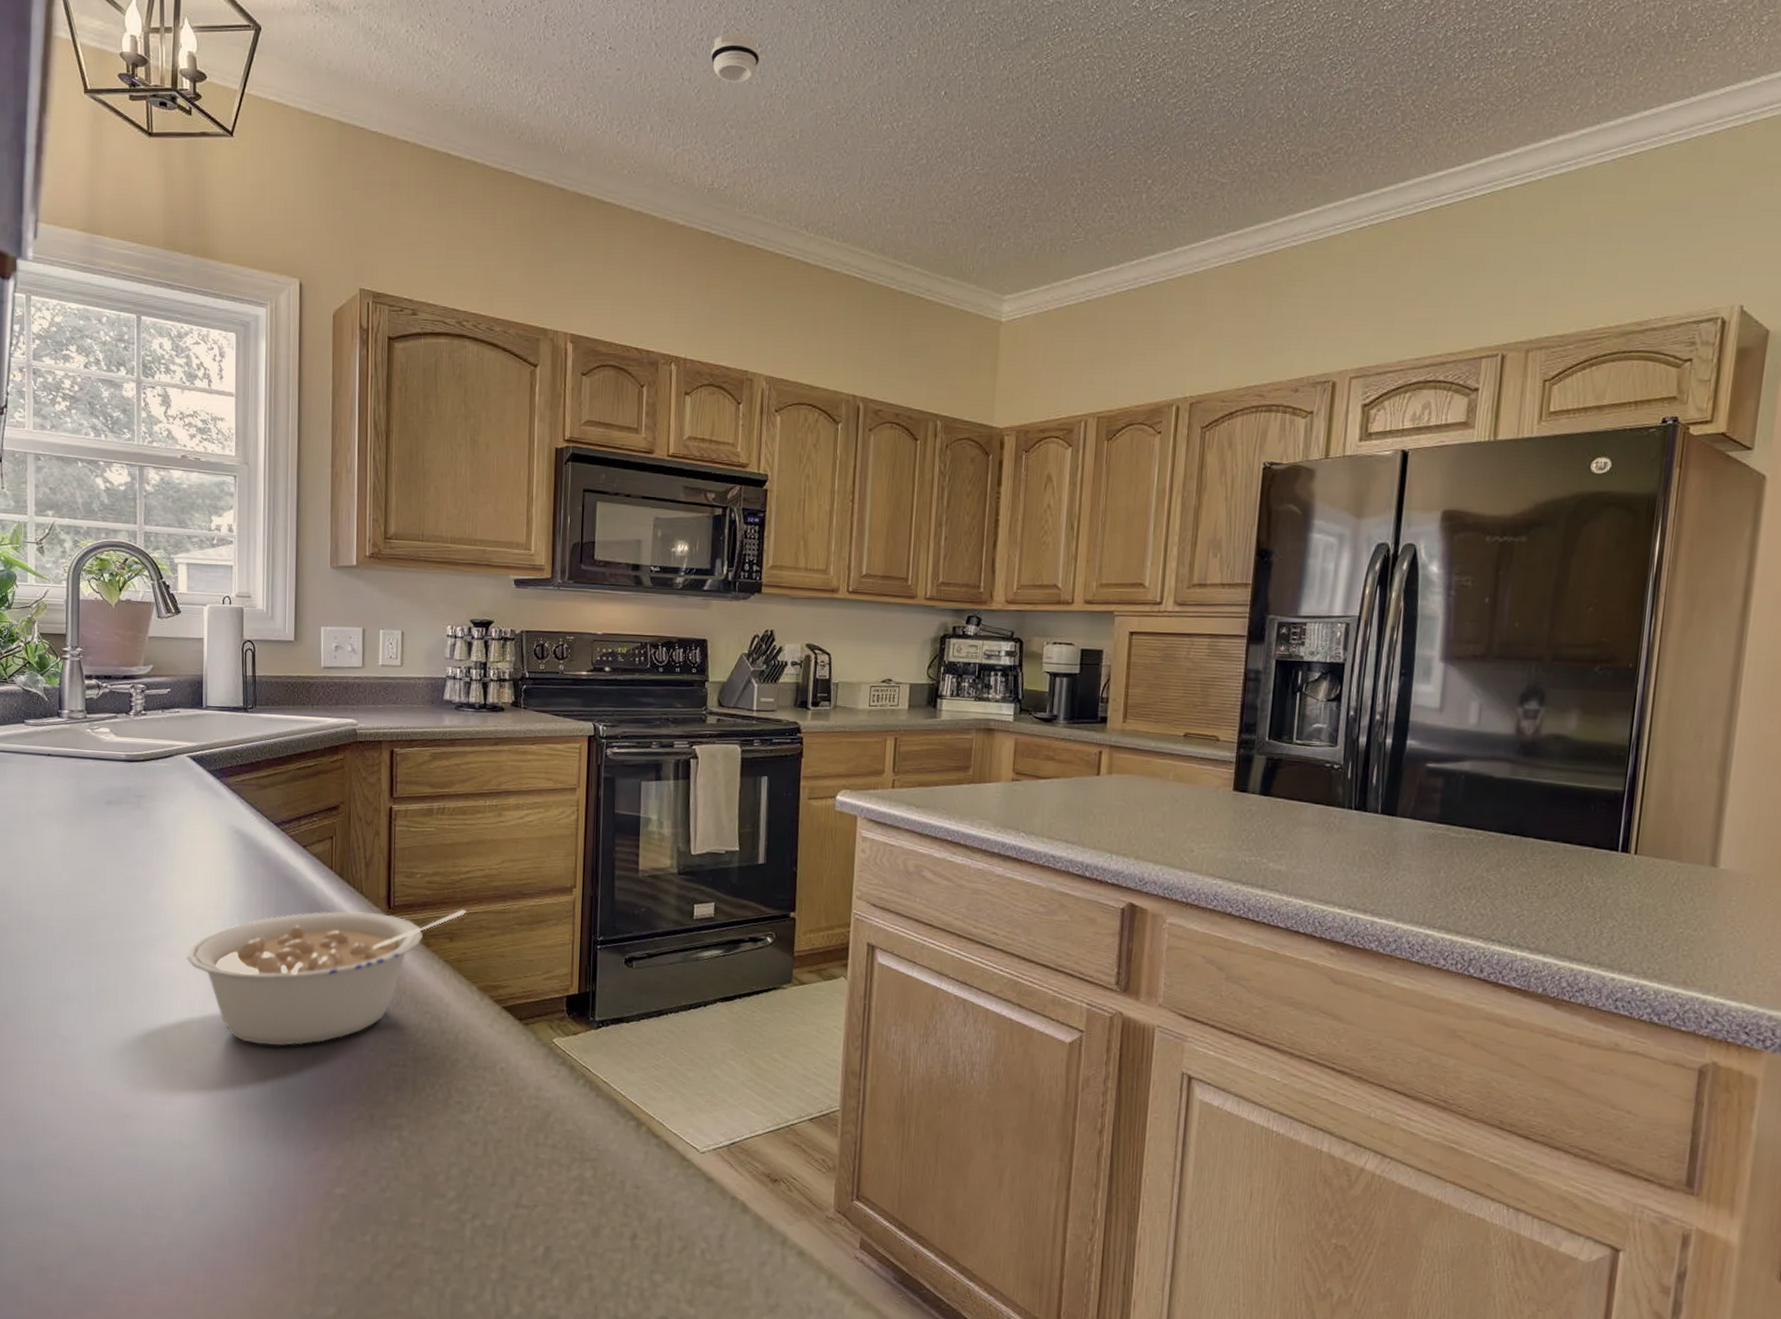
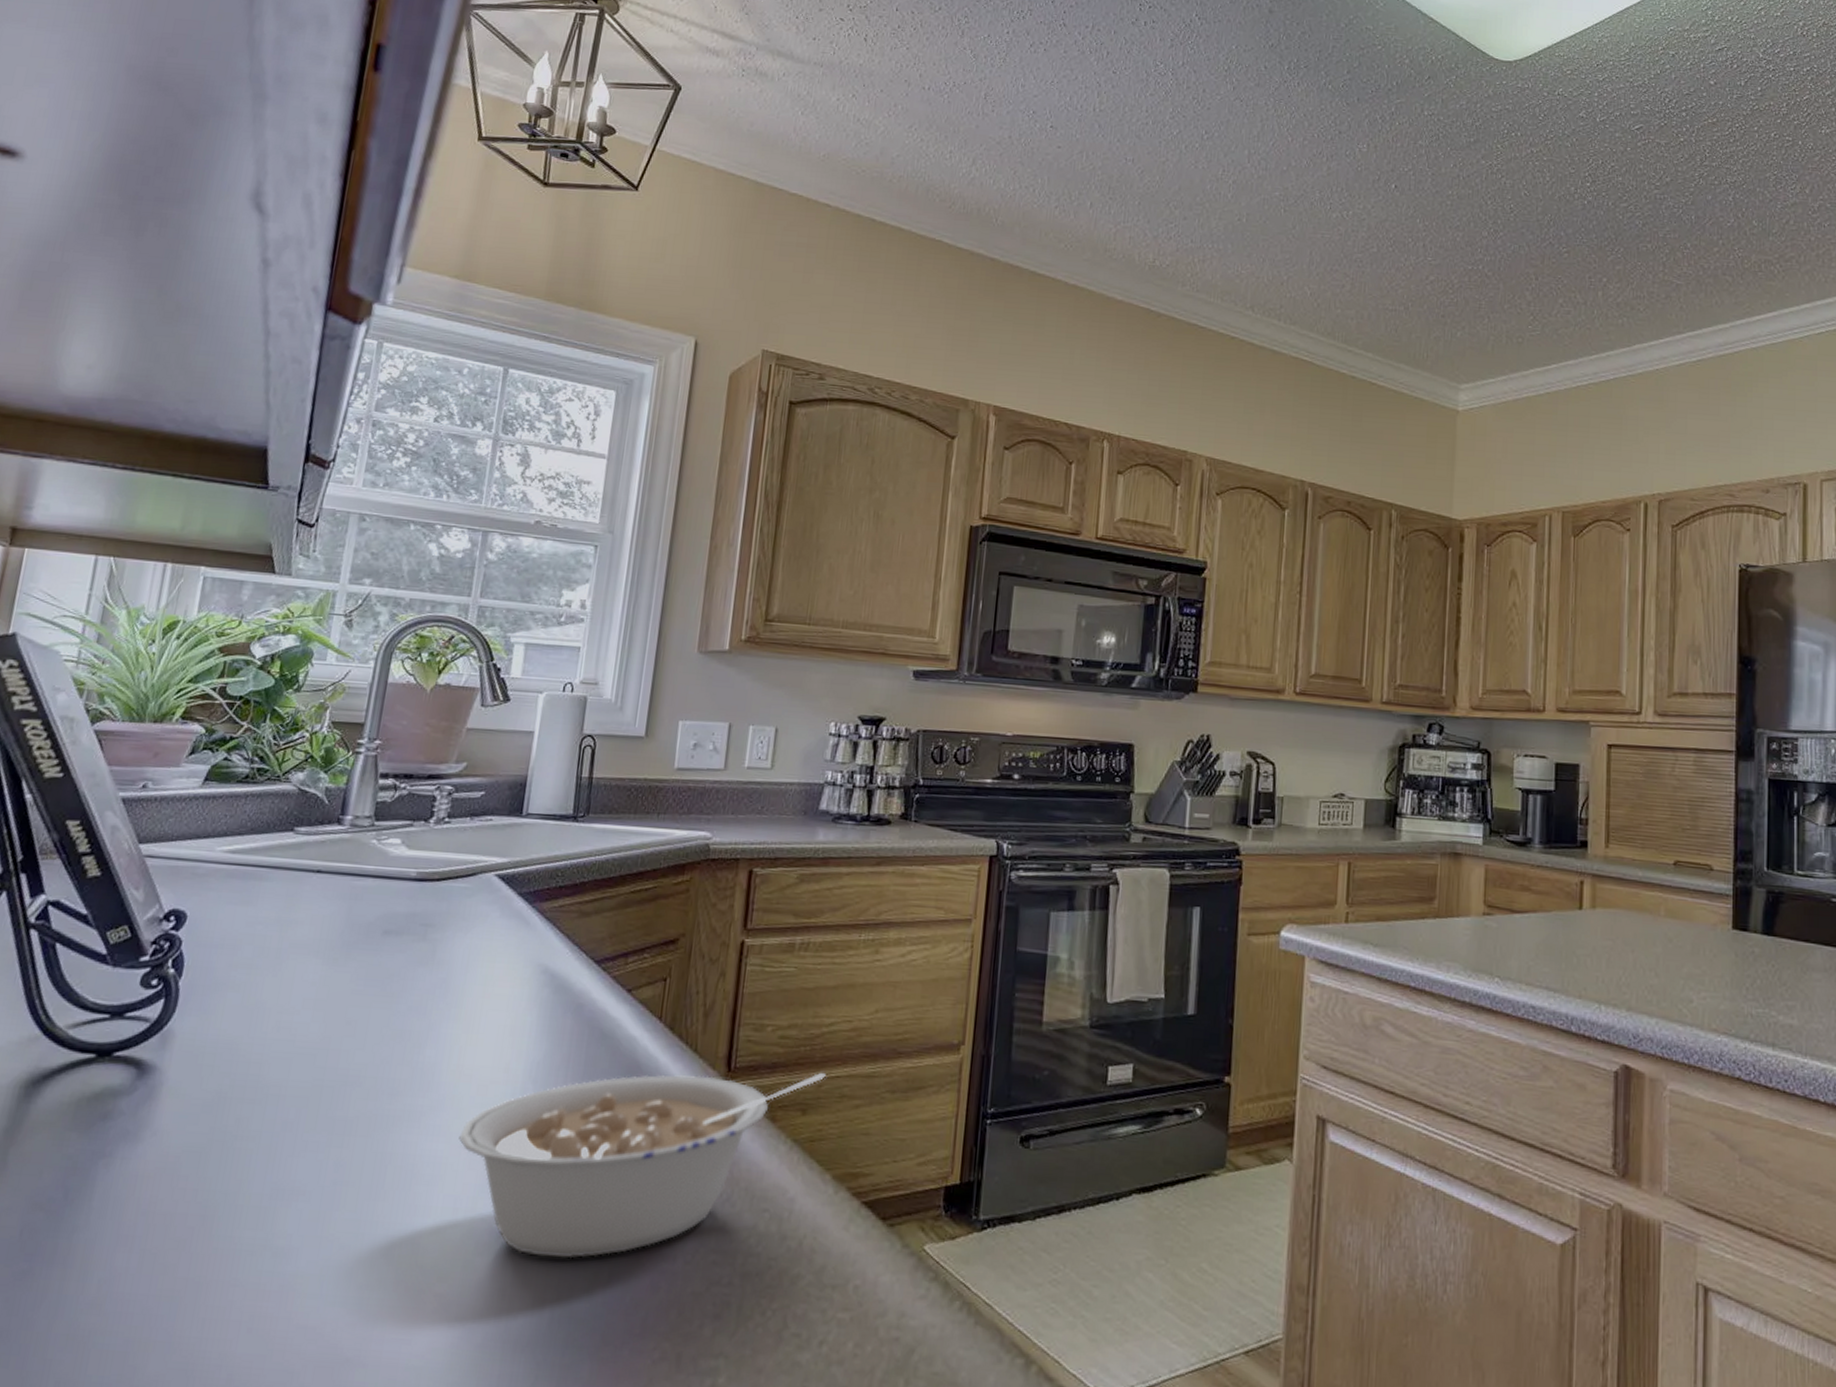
smoke detector: present [710,32,760,83] -> none [1155,118,1207,166]

